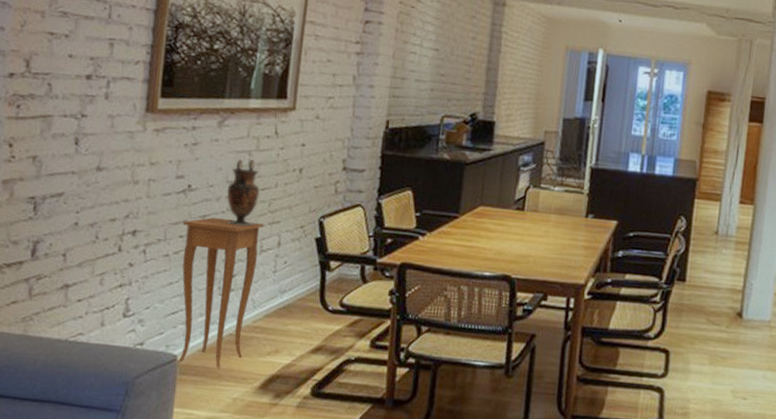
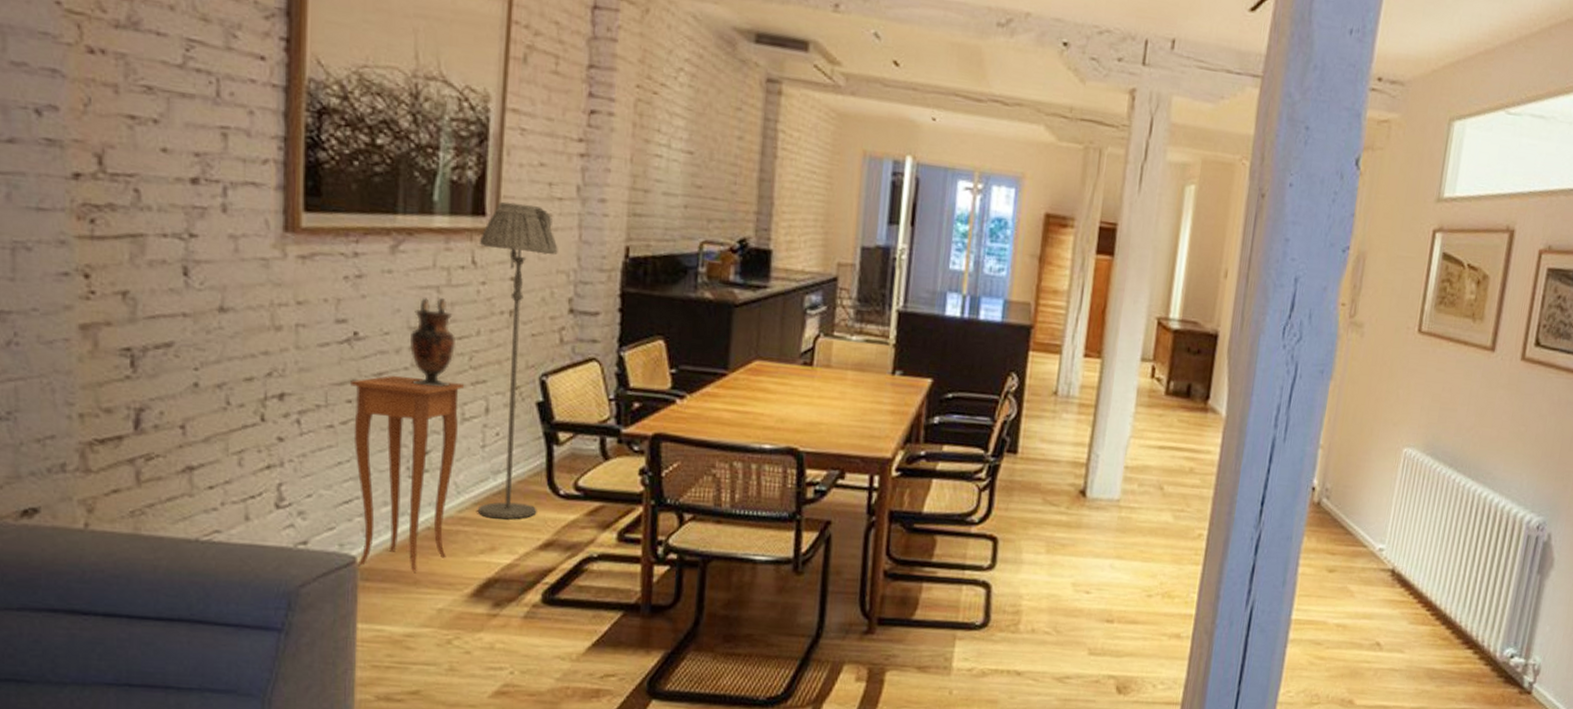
floor lamp: none [267,88,338,329] -> present [477,201,558,519]

